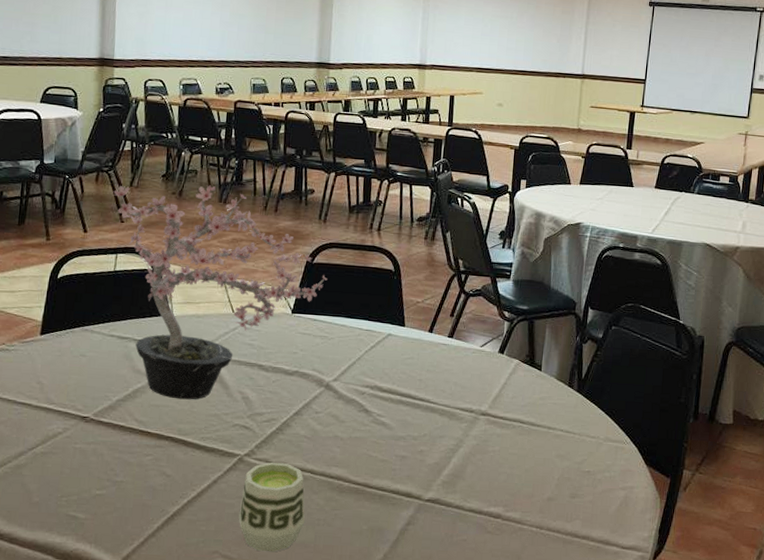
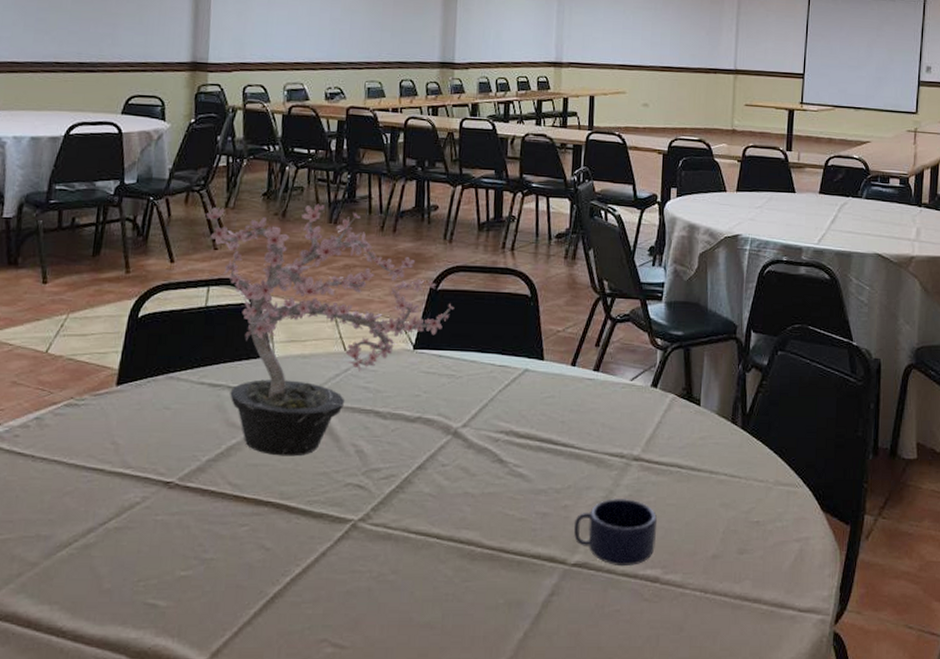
cup: present [238,462,305,552] -> none [351,527,431,637]
mug: none [428,446,501,504] -> present [574,497,658,567]

